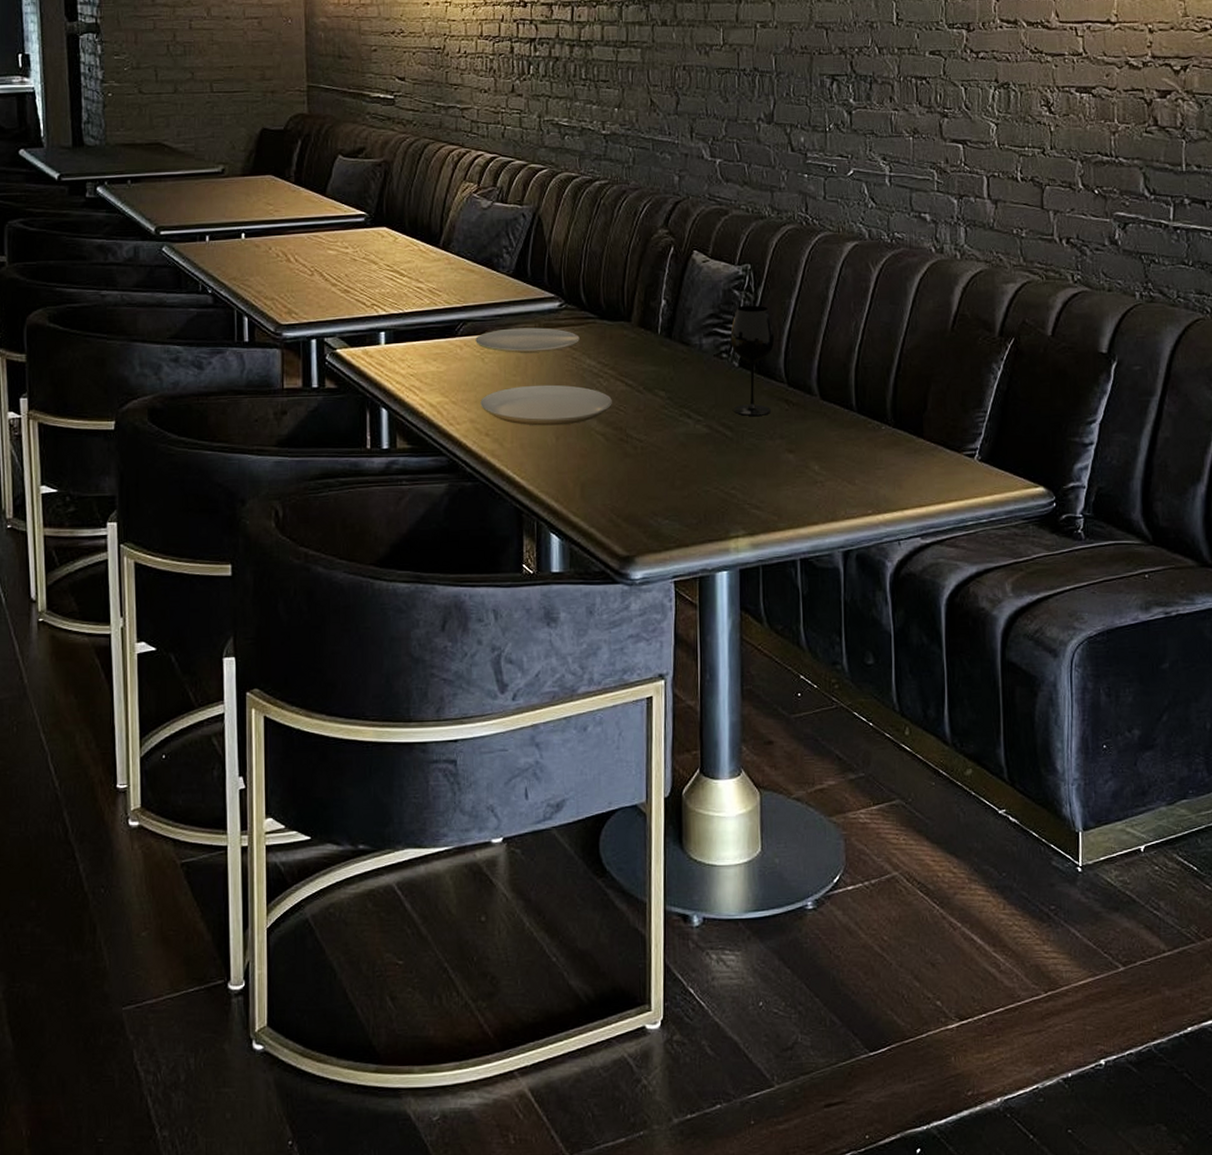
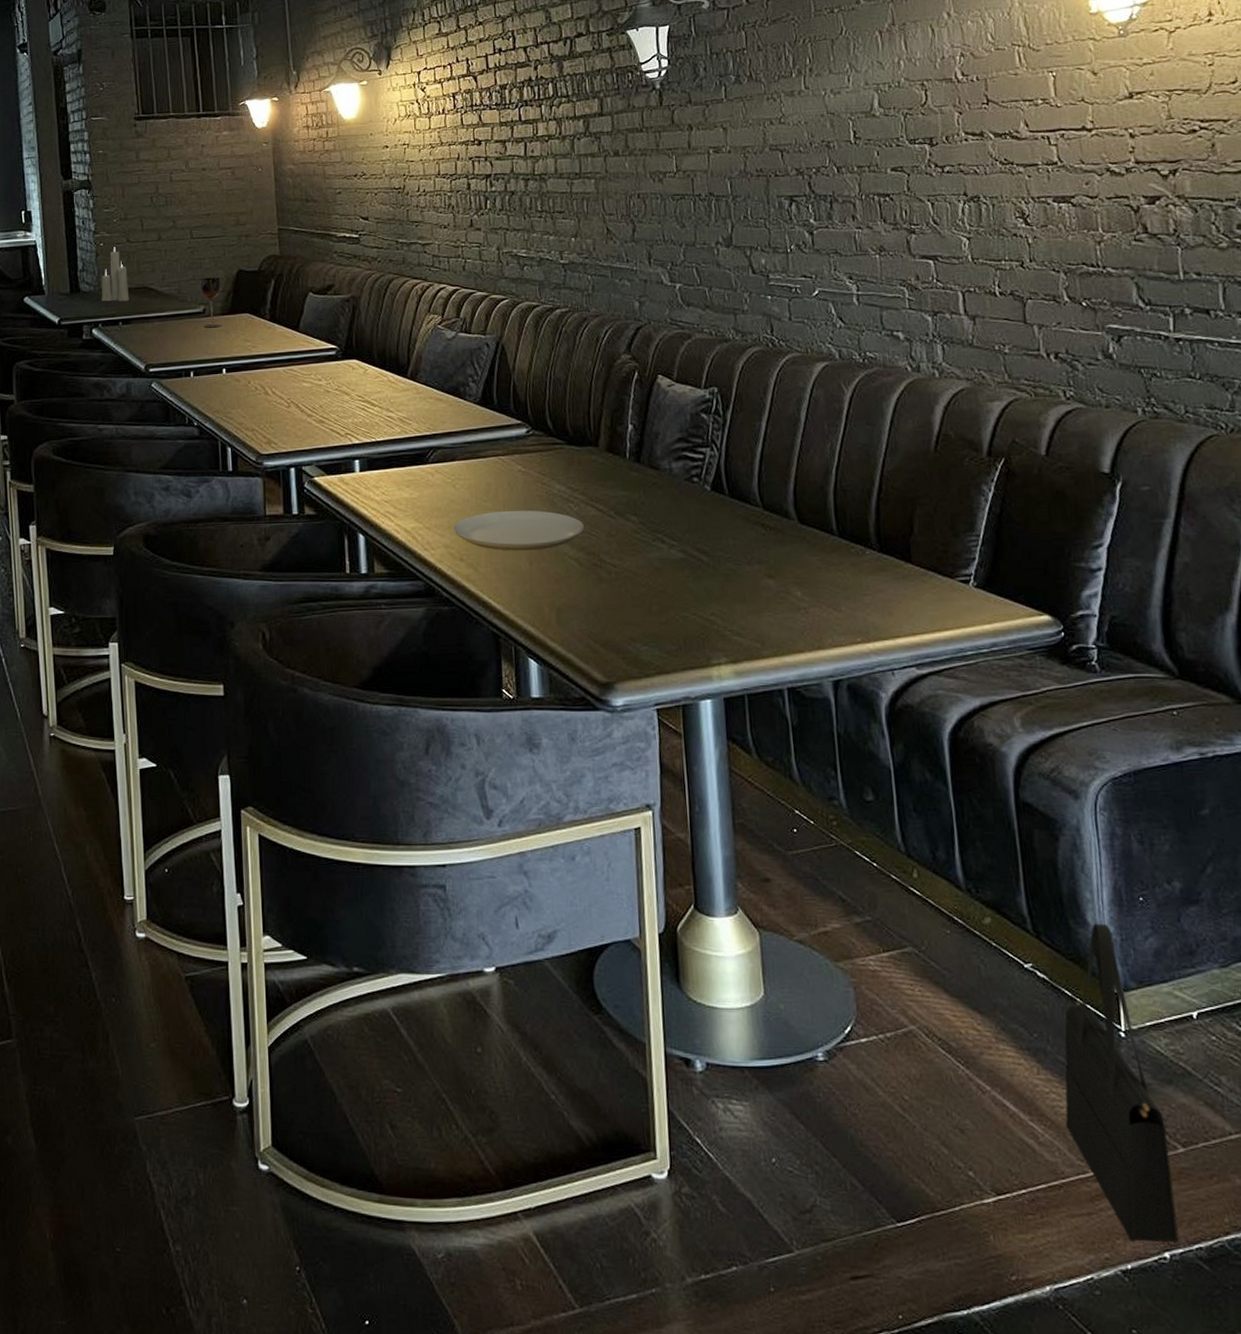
candle: none [108,98,140,158] -> present [101,247,130,302]
wineglass: none [219,135,242,190] -> present [200,277,222,328]
plate: present [475,327,580,353] -> none [446,454,548,479]
wine glass: present [730,305,775,416] -> none [700,428,747,541]
tote bag: none [1024,770,1114,1053] -> present [1064,923,1179,1244]

